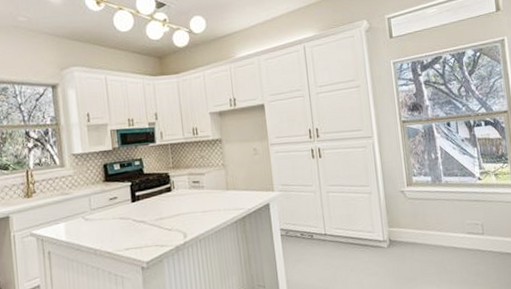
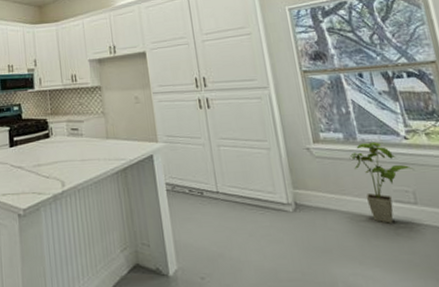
house plant: none [435,183,484,252] -> present [349,141,414,223]

